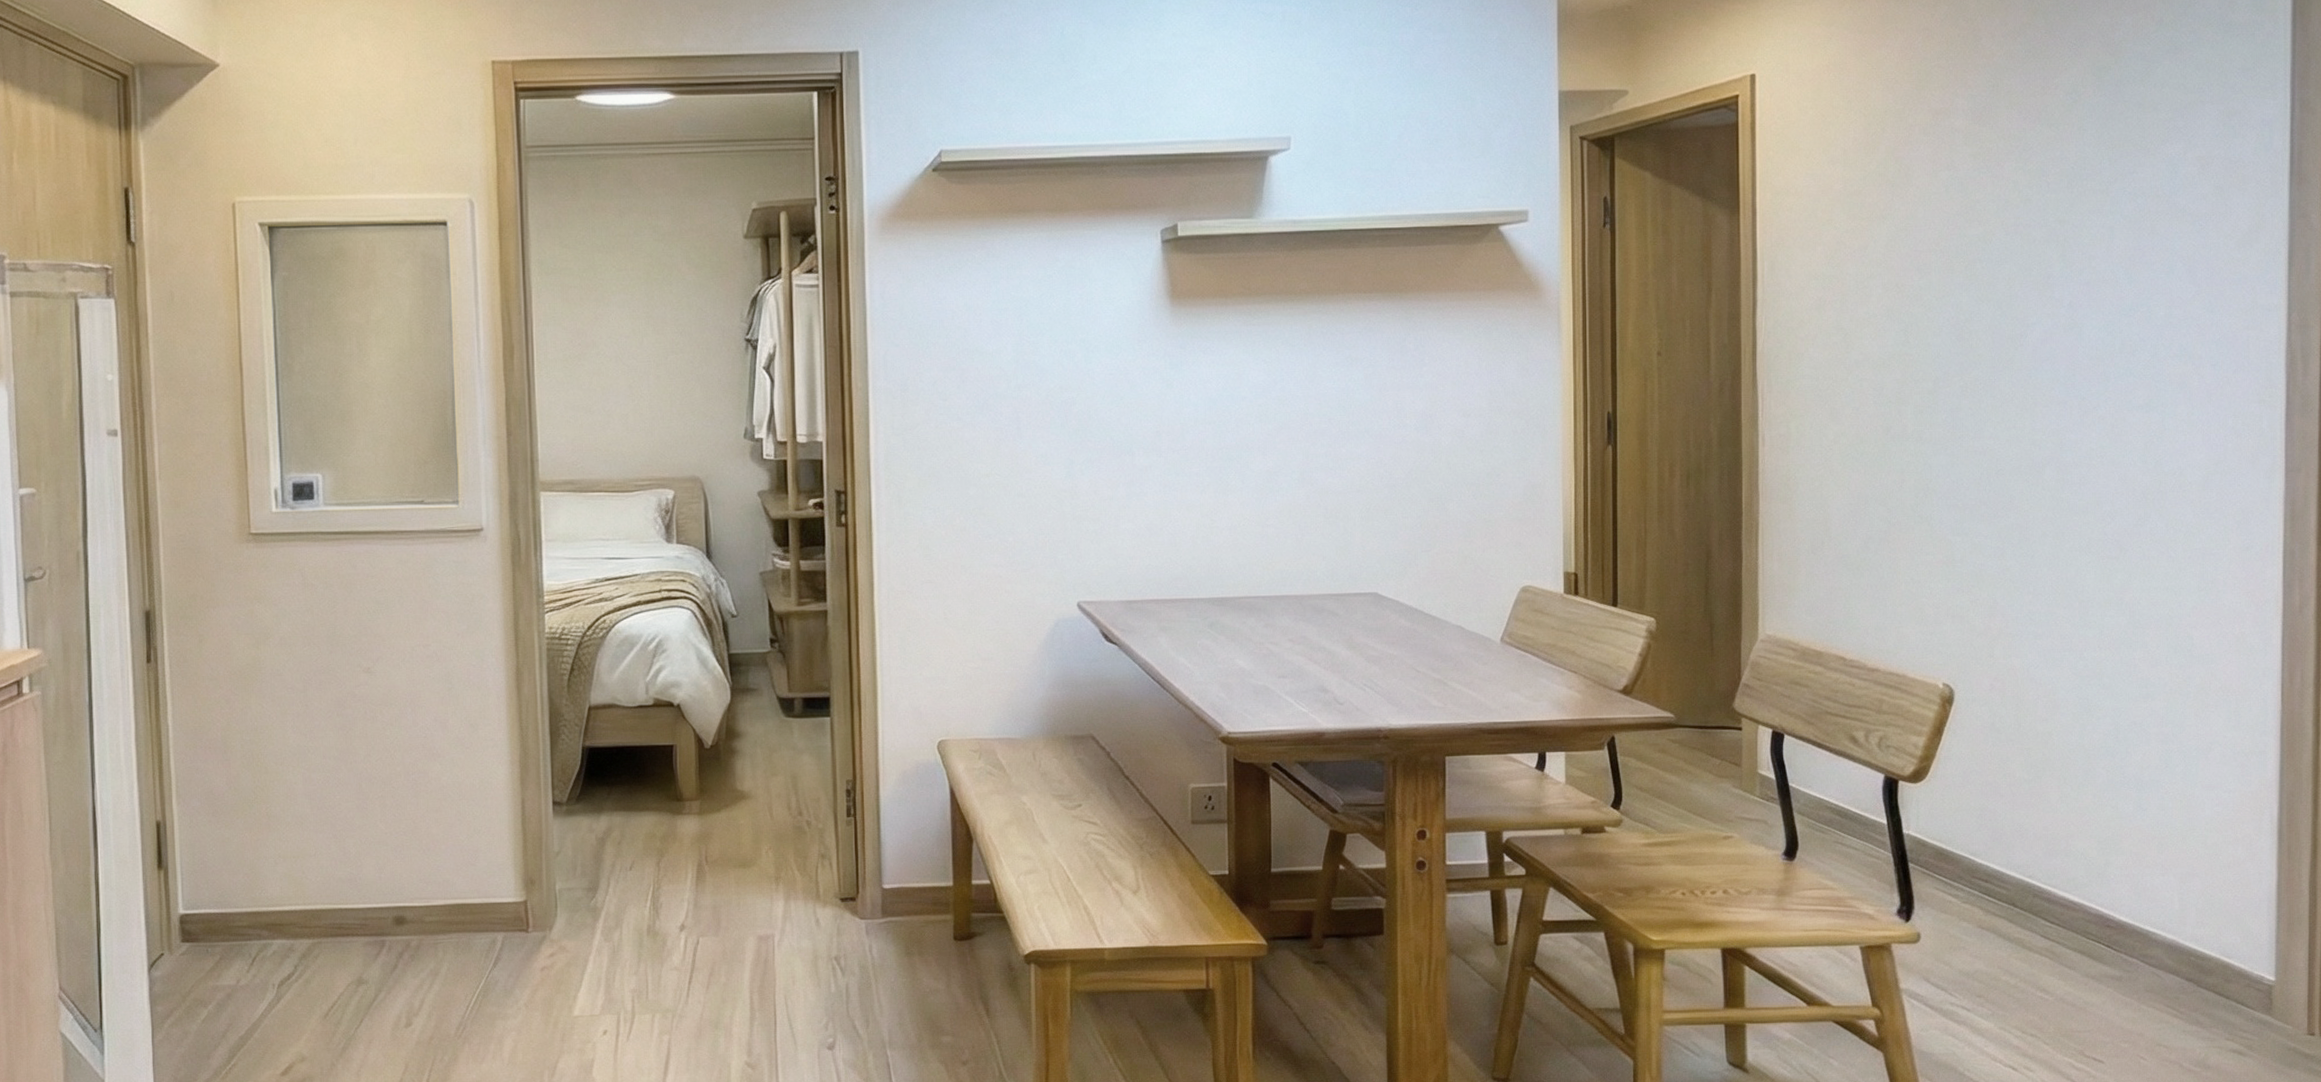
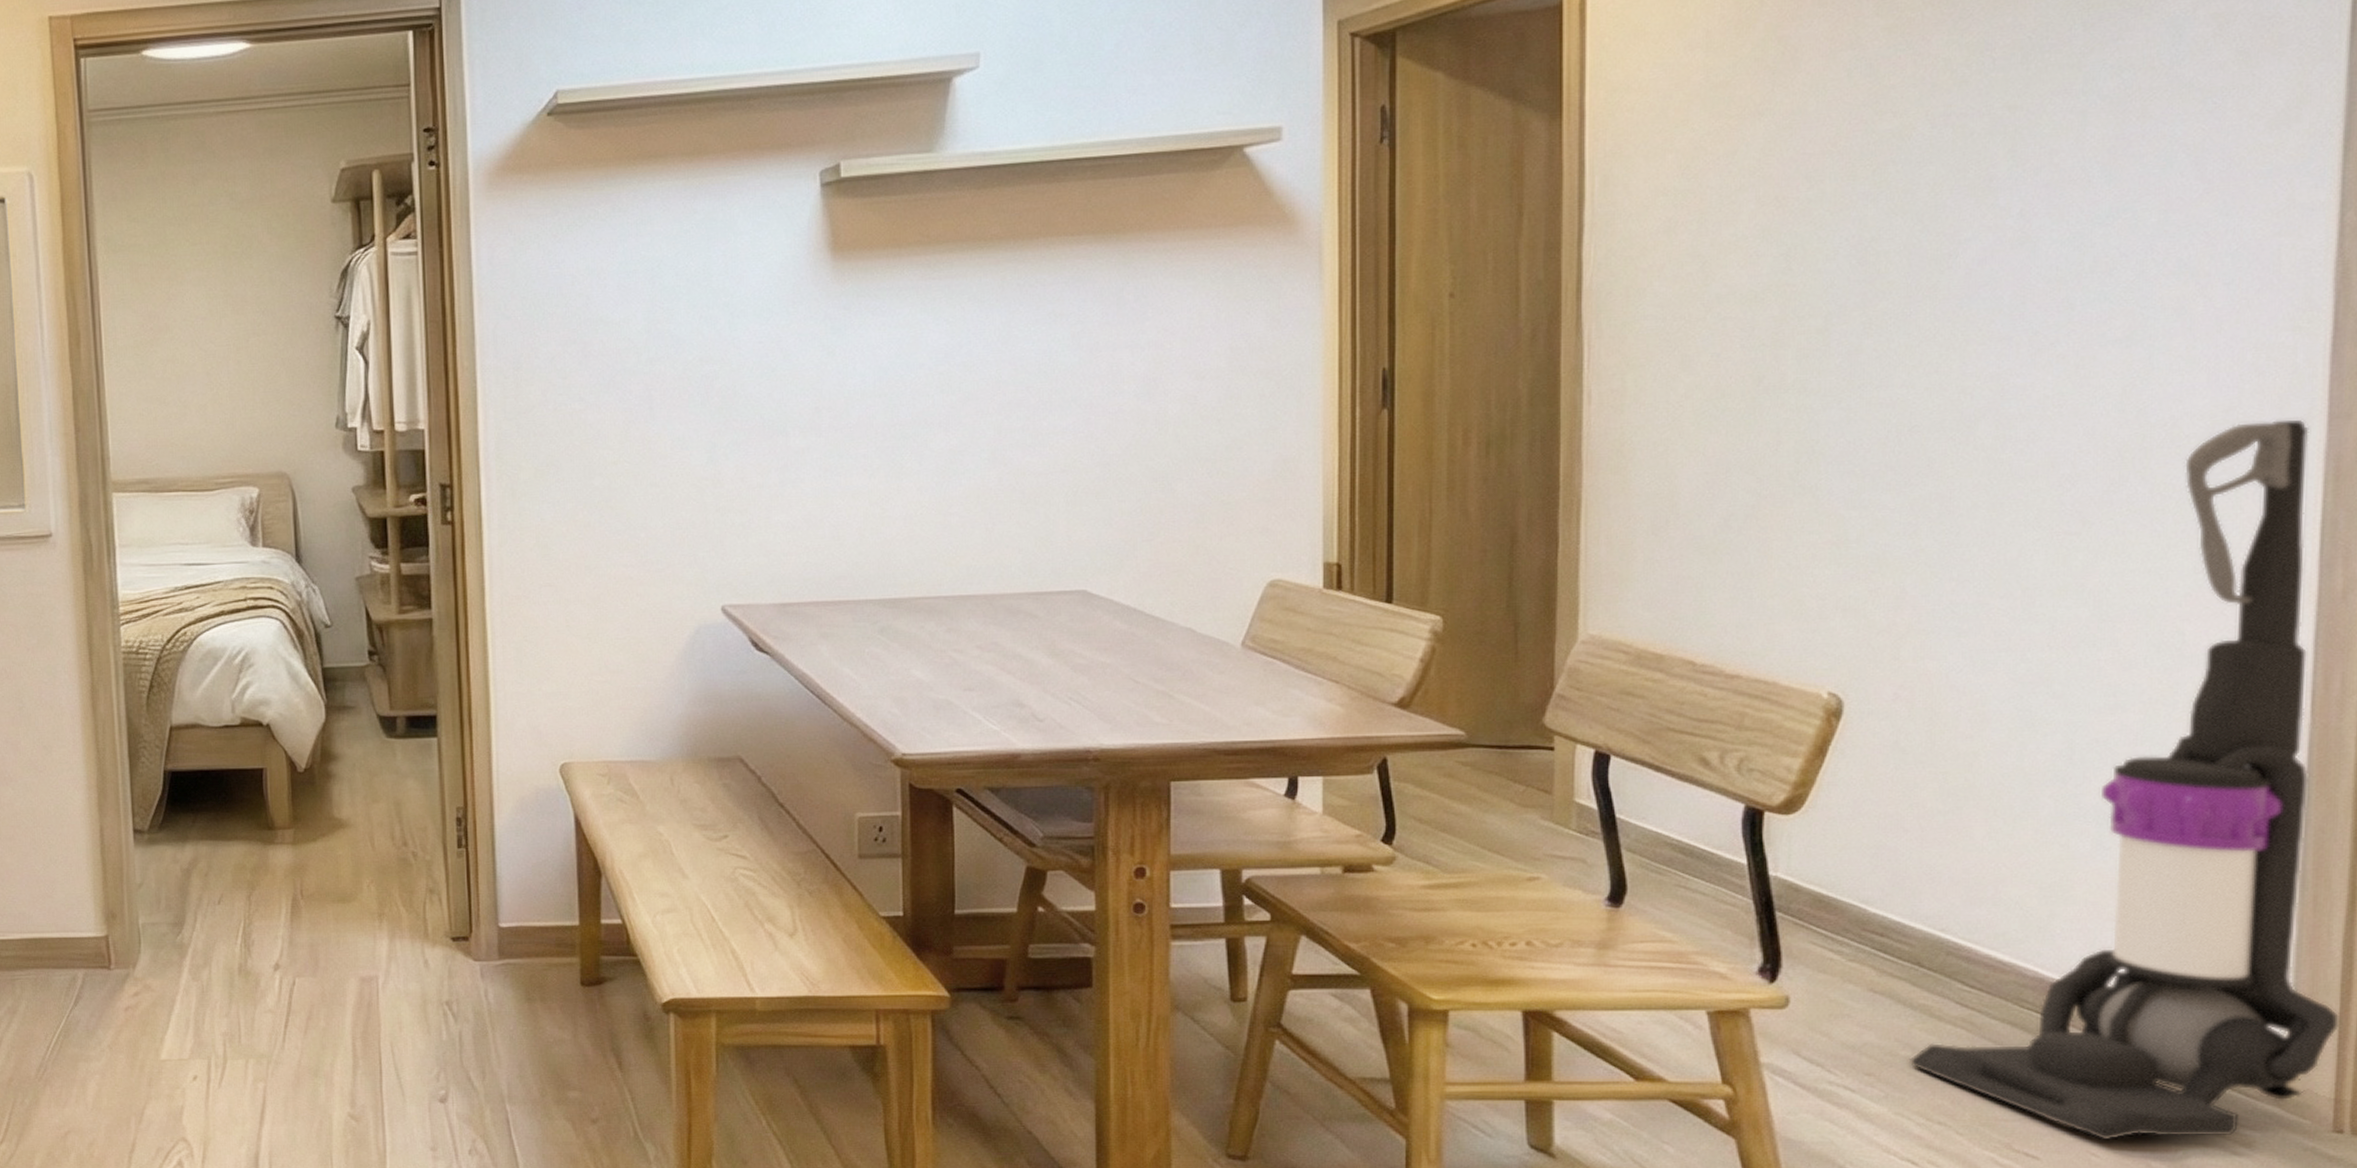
vacuum cleaner: none [2008,471,2310,1047] -> present [1908,419,2341,1141]

